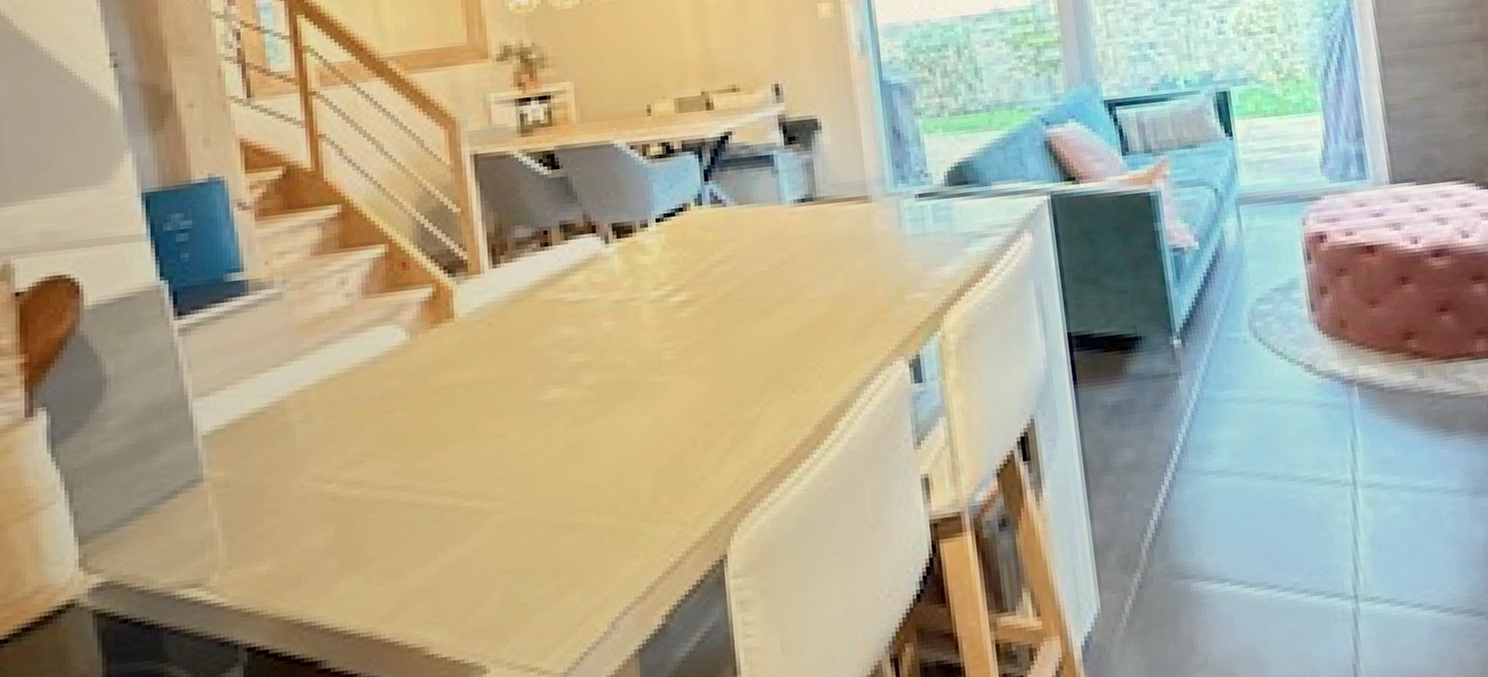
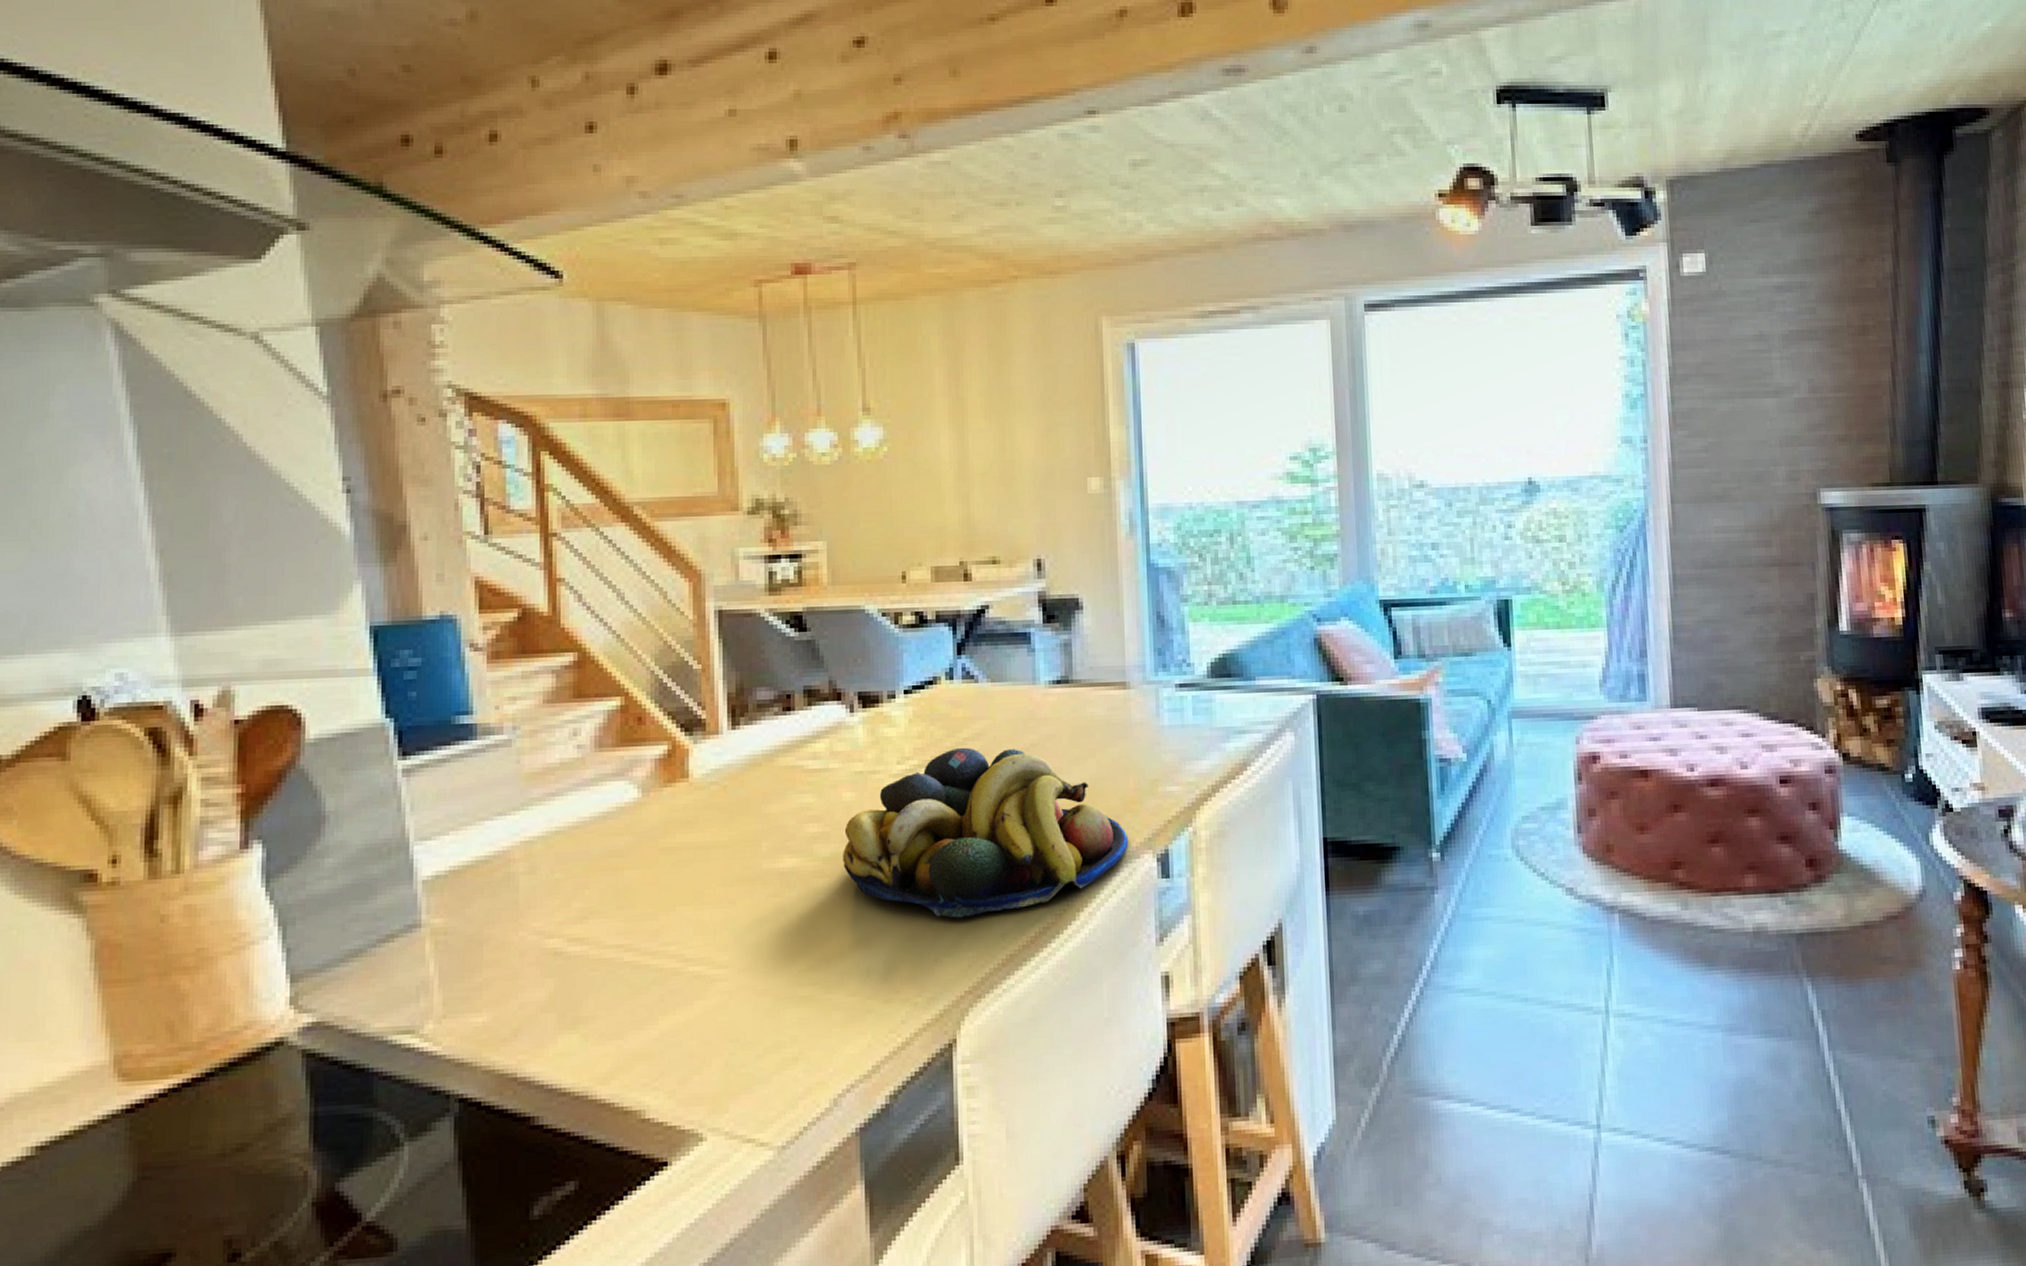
fruit bowl: none [606,268,881,436] -> present [842,747,1129,918]

